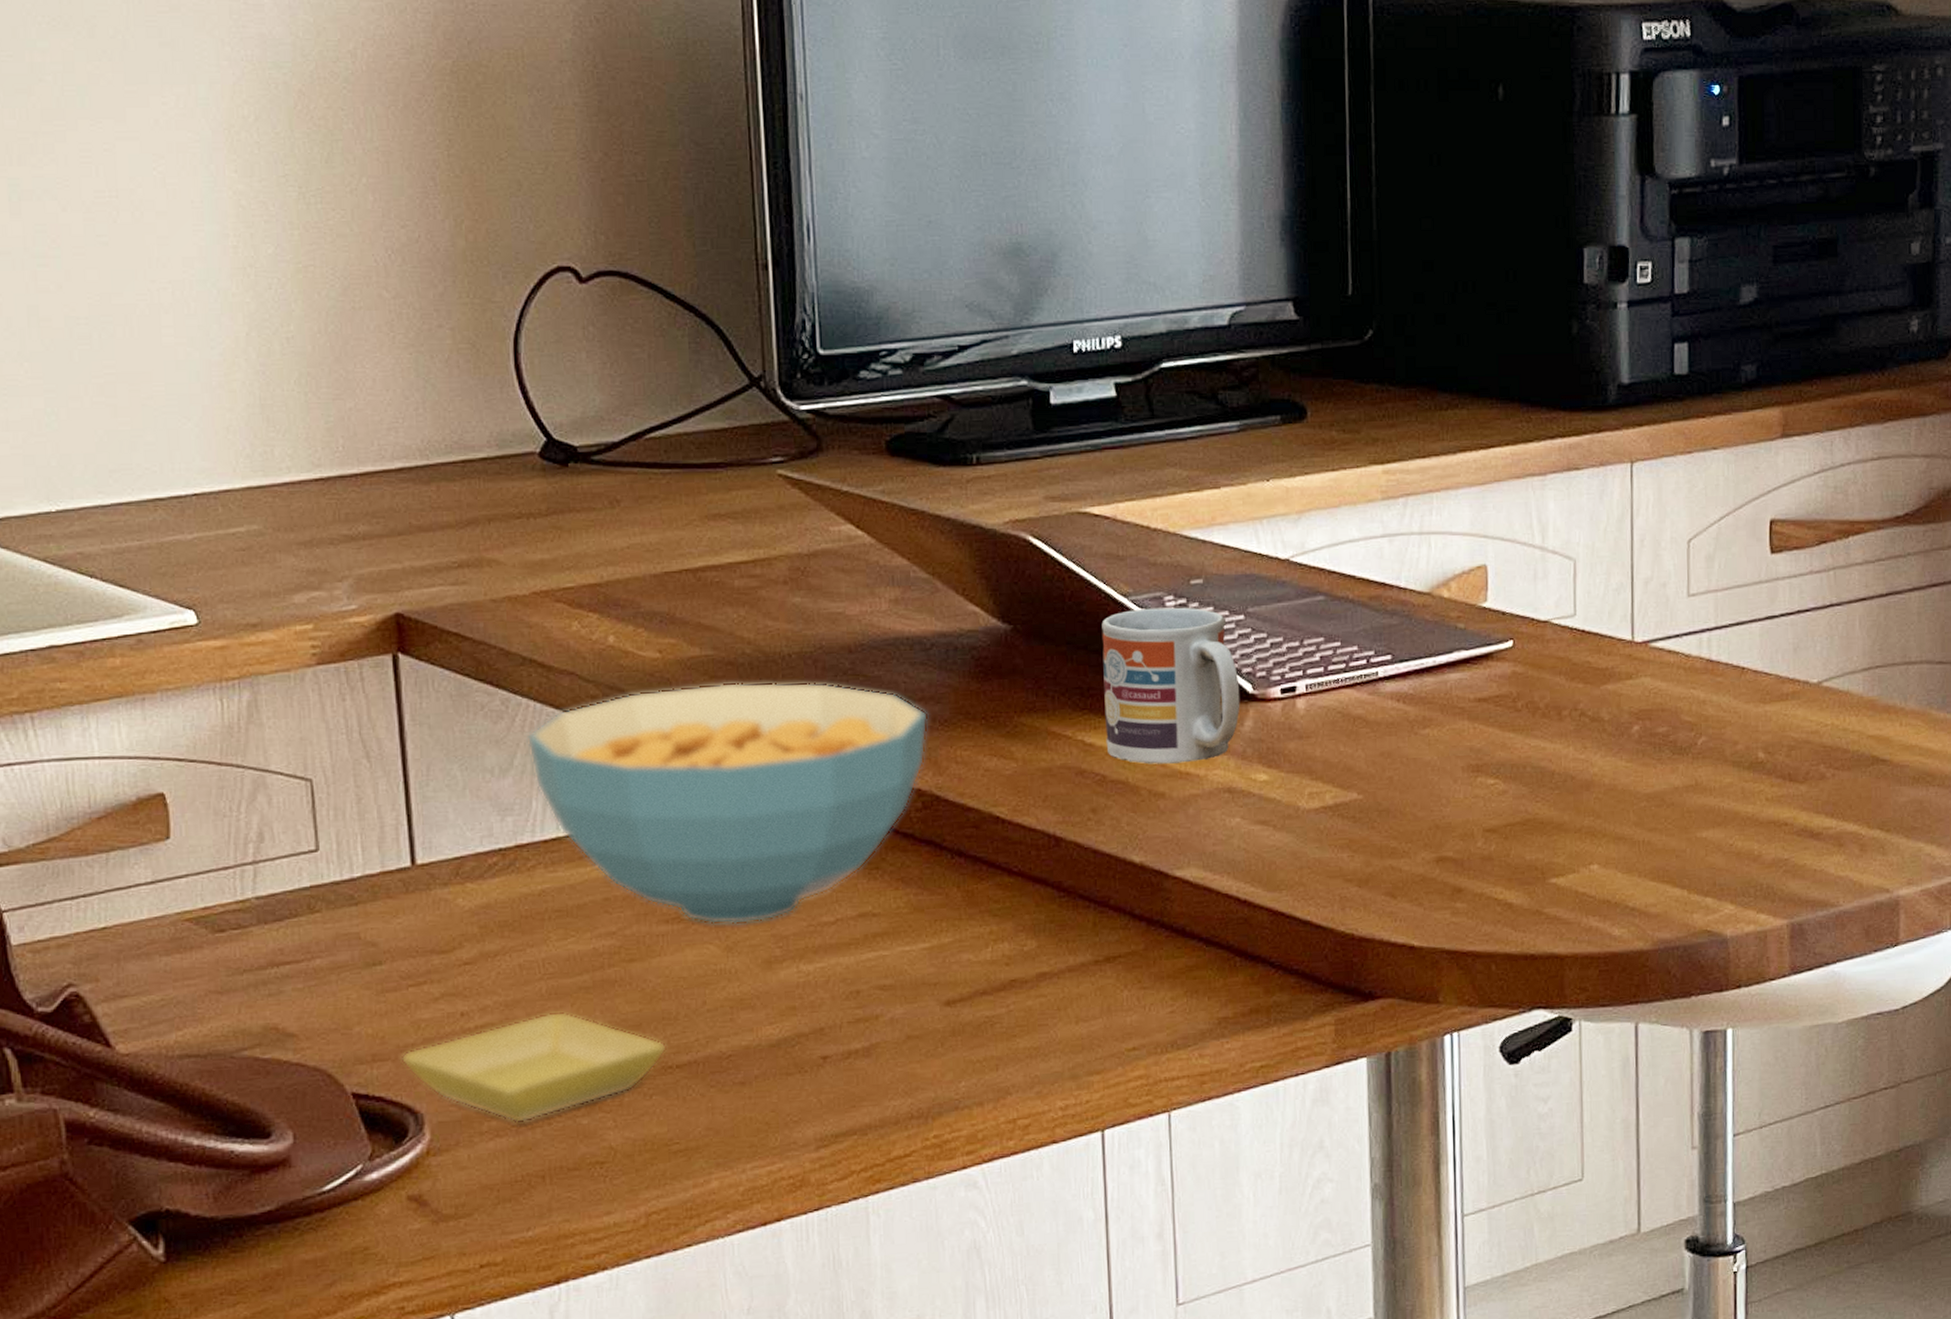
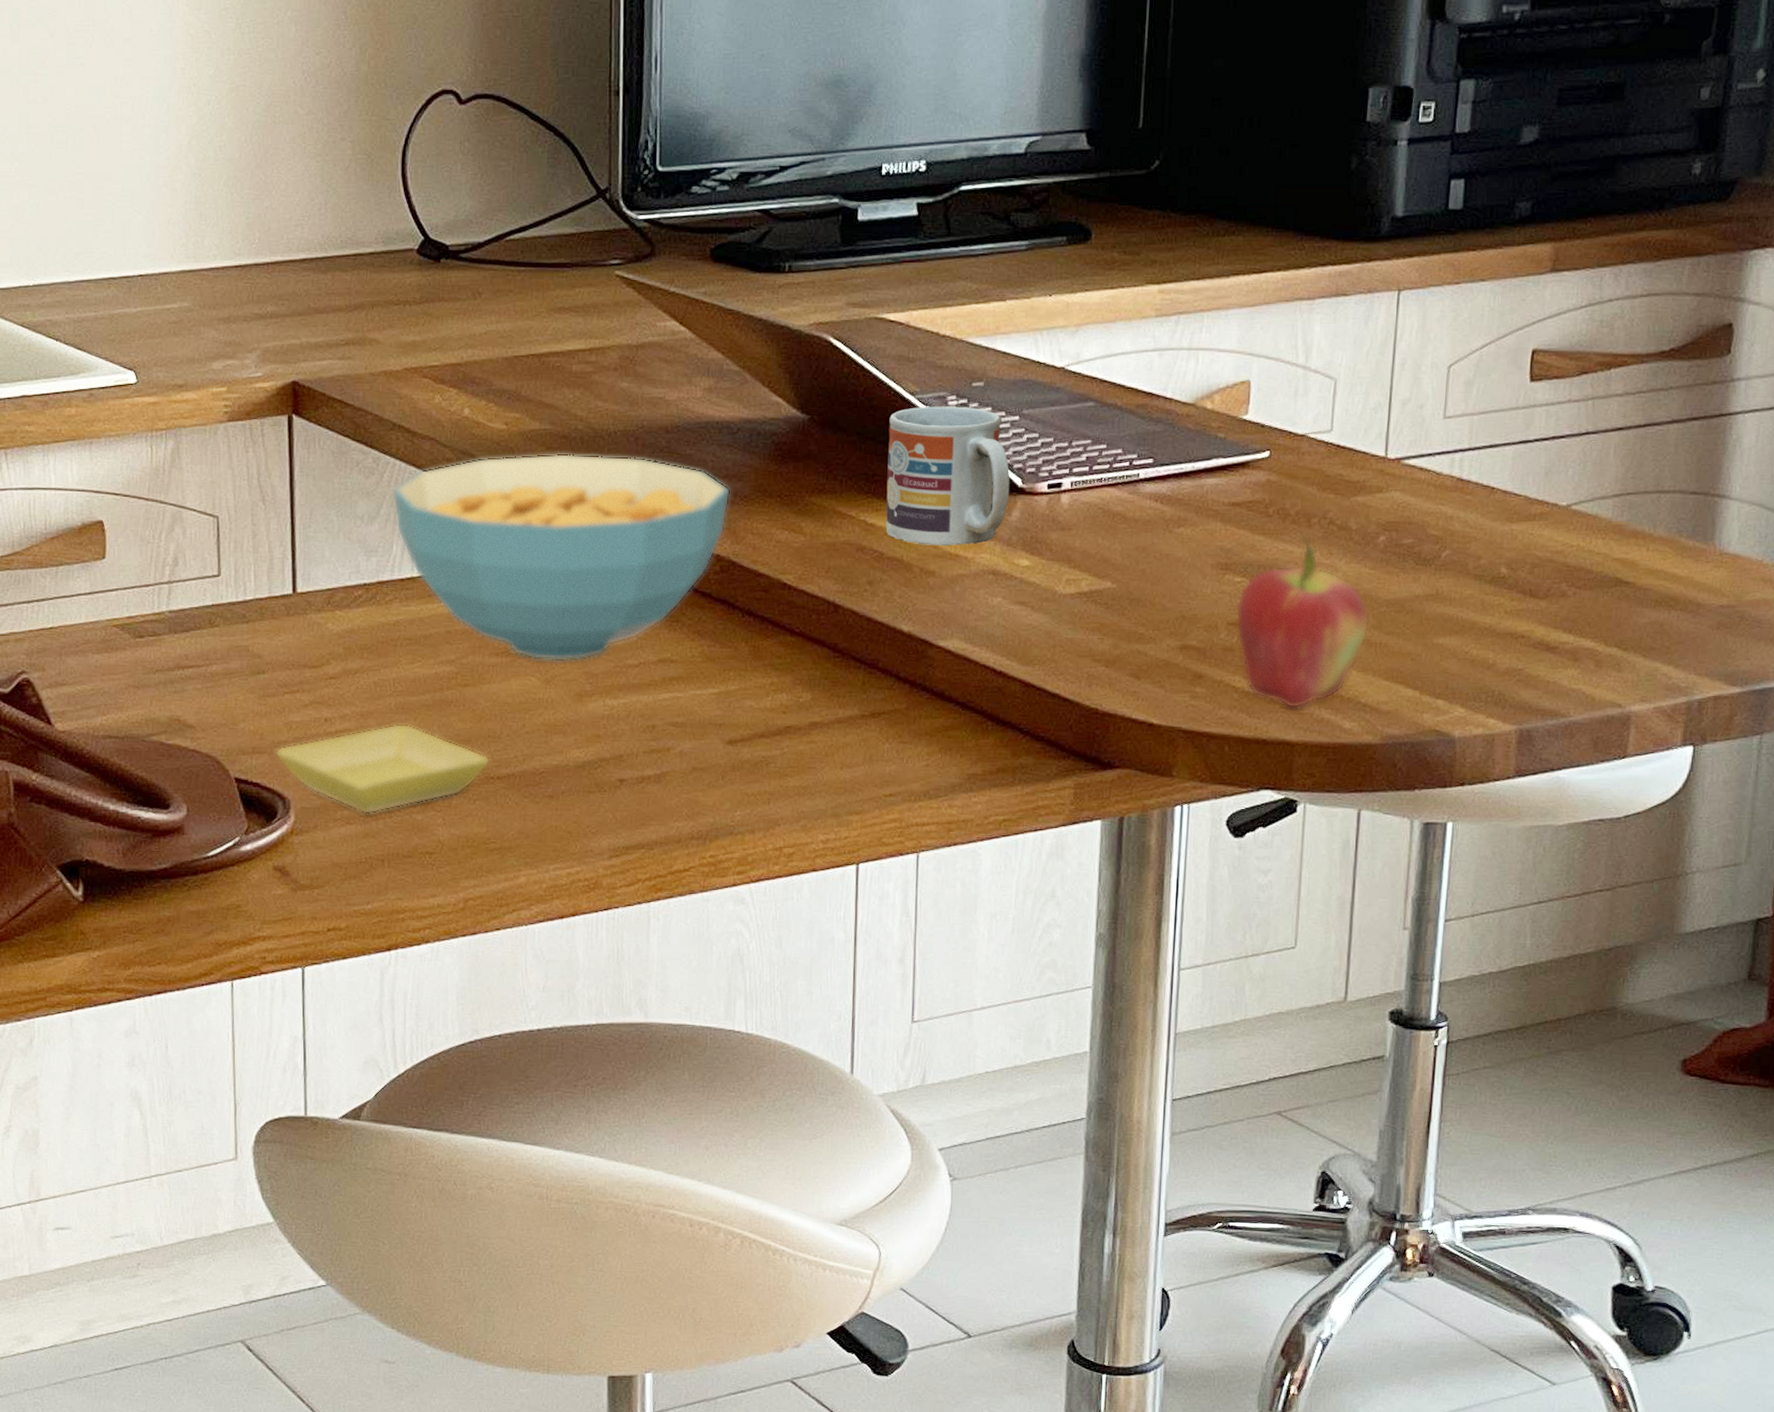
fruit: none [1491,725,1631,919] -> present [1235,531,1370,709]

